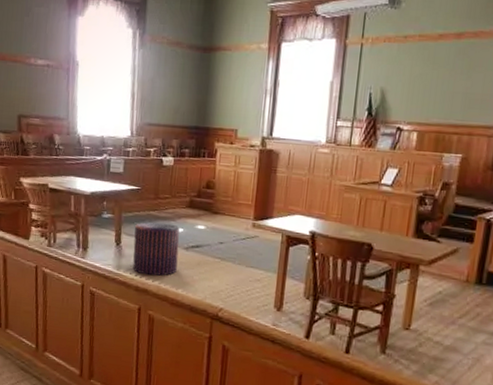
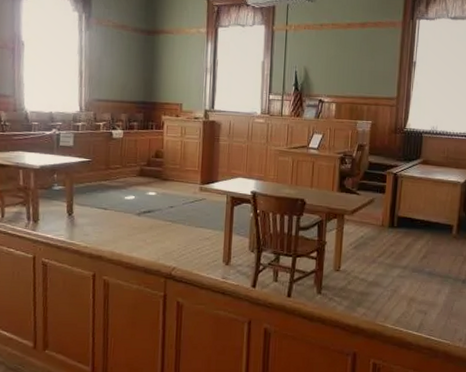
stool: present [133,222,180,276] -> none [86,191,132,243]

